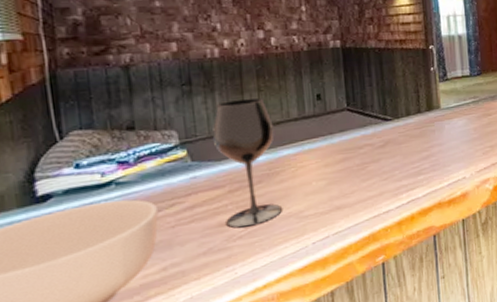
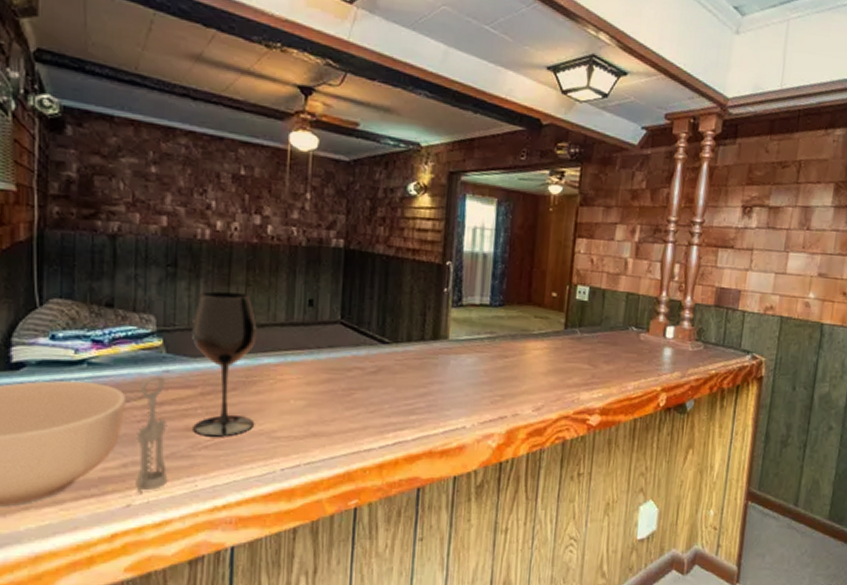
corkscrew: none [169,182,209,292] -> present [136,375,168,494]

